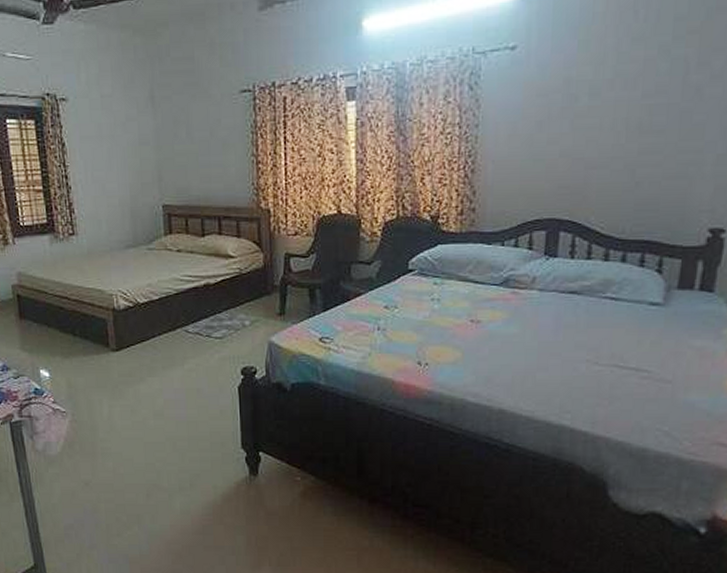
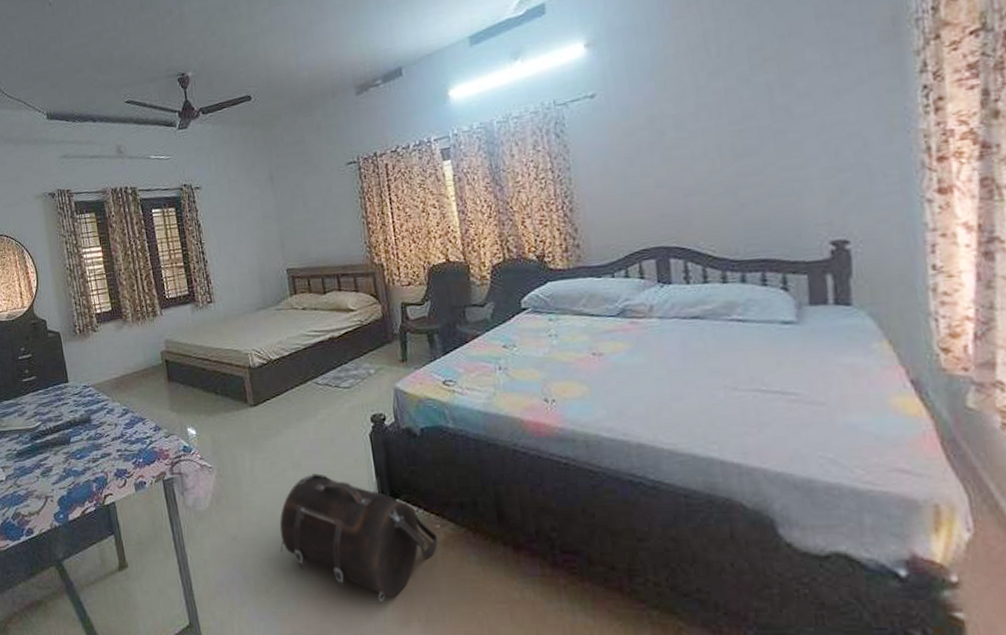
duffel bag: none [136,423,296,547] -> present [279,473,438,602]

